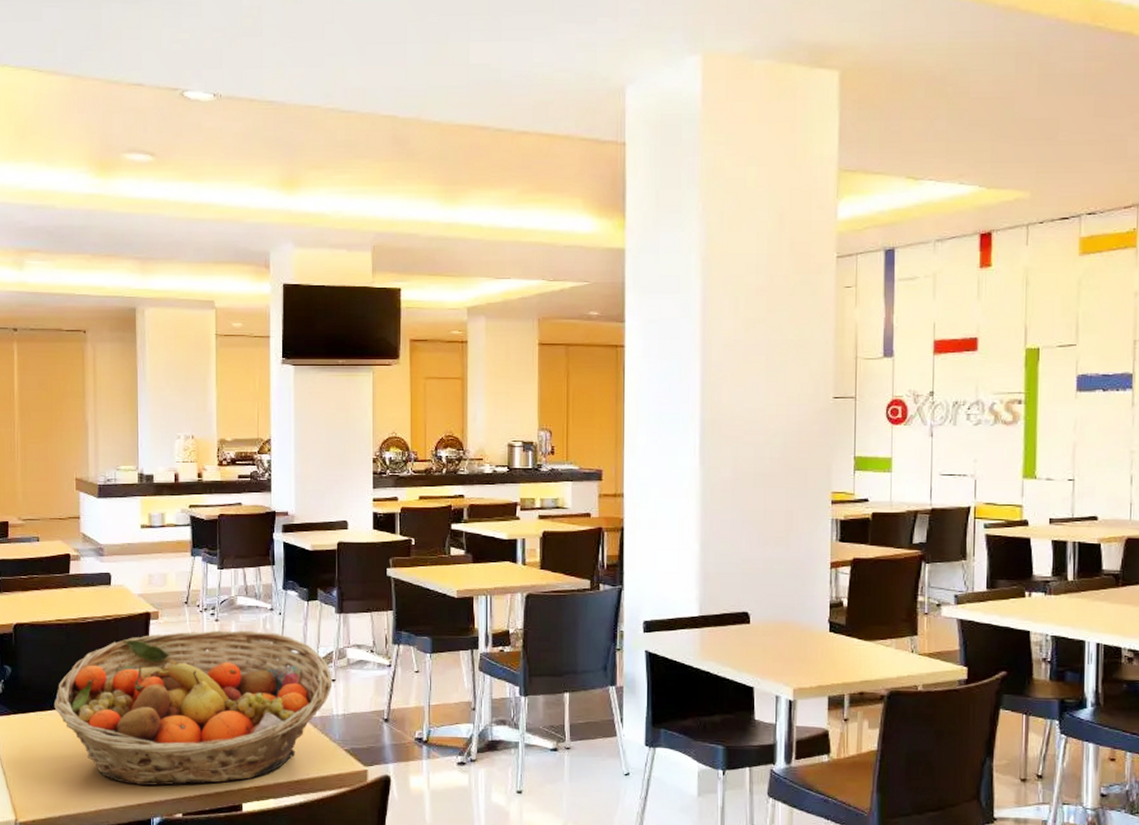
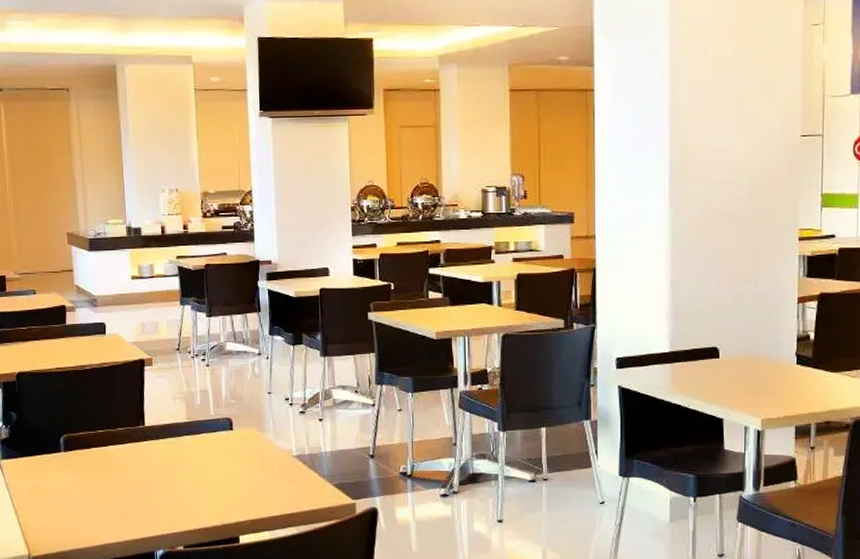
fruit basket: present [53,630,333,786] -> none [58,375,320,521]

